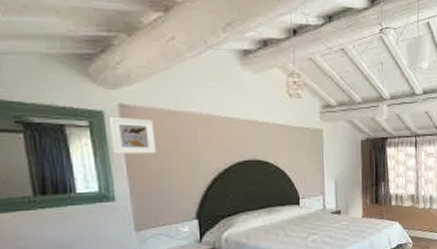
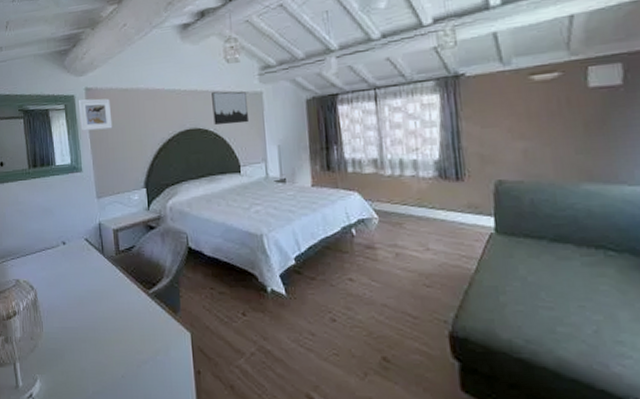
wall art: none [273,125,310,158] -> present [212,91,250,125]

